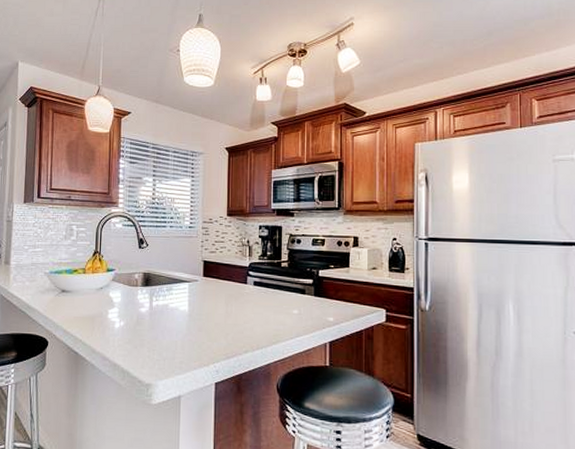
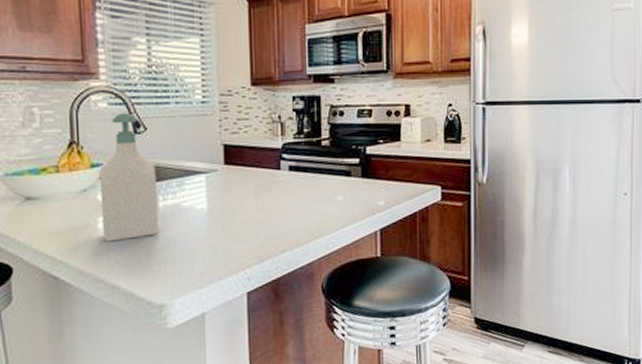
soap bottle: none [111,232,153,329] -> present [99,112,159,242]

